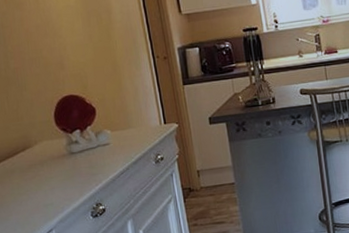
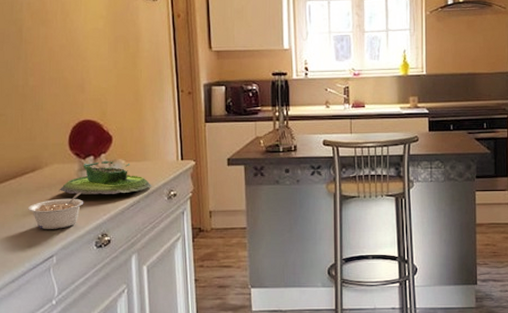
legume: none [23,165,76,205] -> present [28,192,84,229]
plant pot: none [50,132,139,168] -> present [59,160,152,195]

